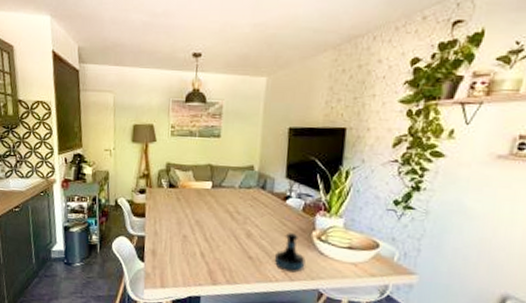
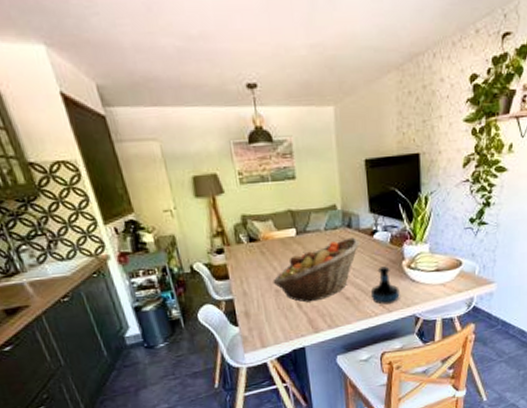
fruit basket: none [182,198,271,254] -> present [272,237,360,303]

